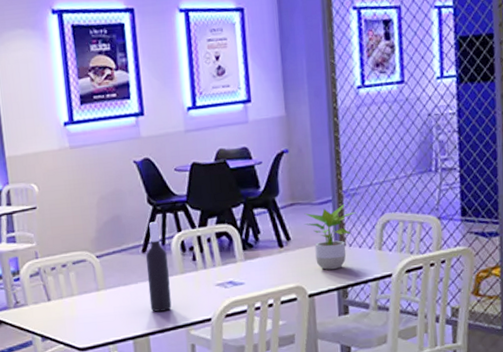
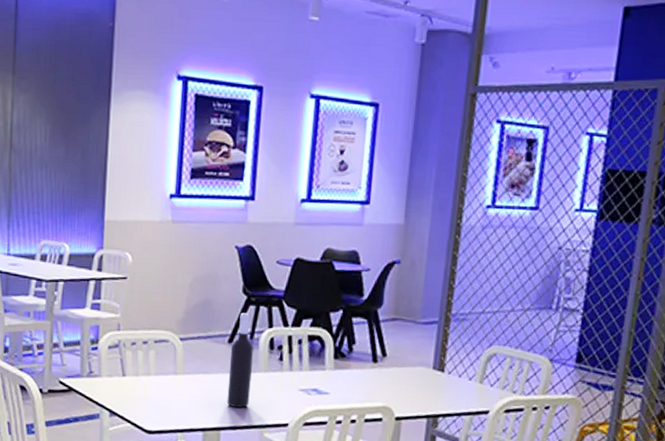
potted plant: present [304,203,357,270] -> none [404,327,463,396]

